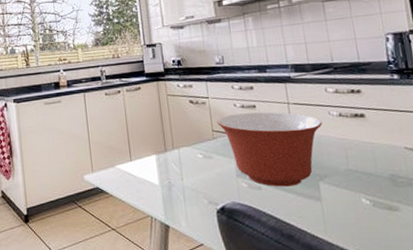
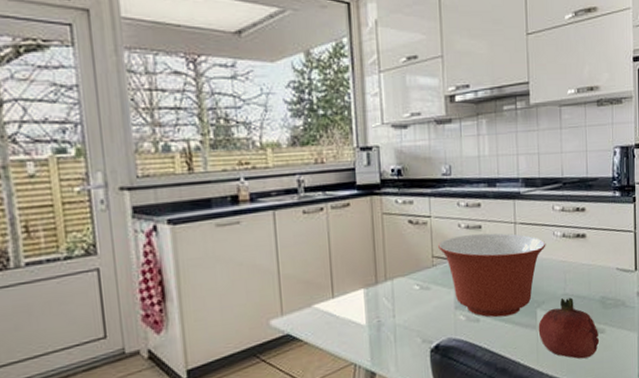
fruit: none [322,173,394,235] -> present [538,297,599,359]

